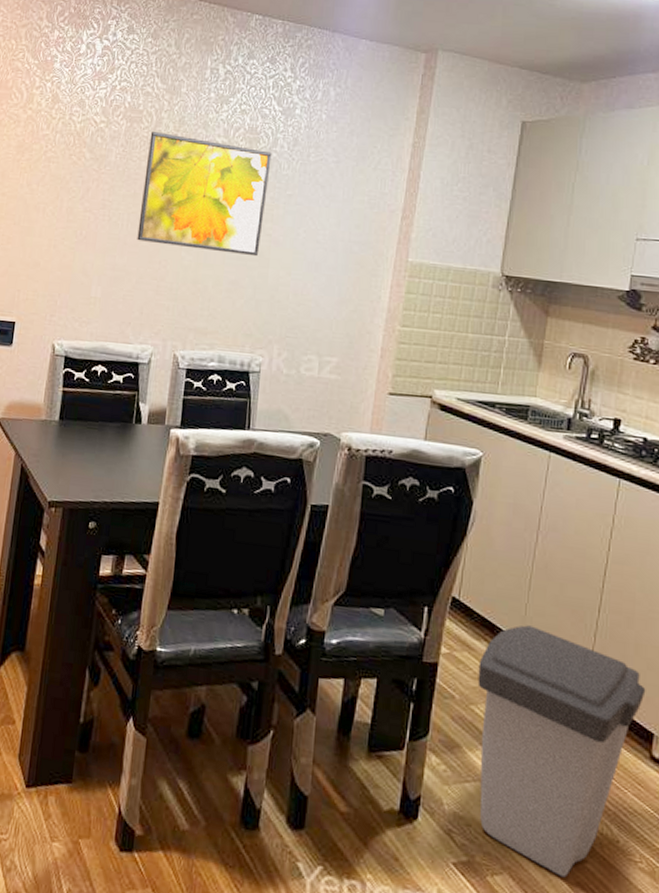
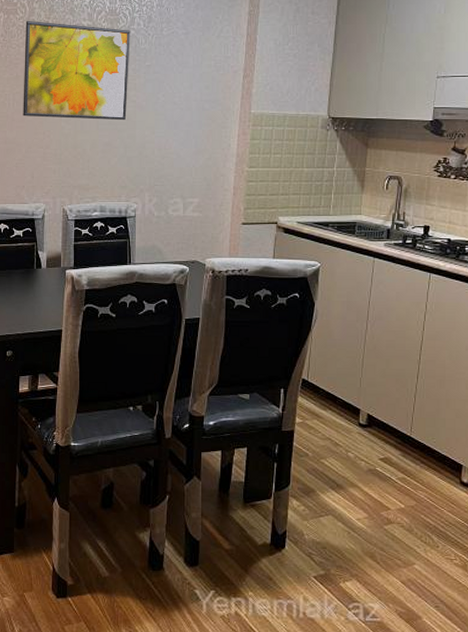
trash can: present [477,625,646,878] -> none [326,394,456,577]

